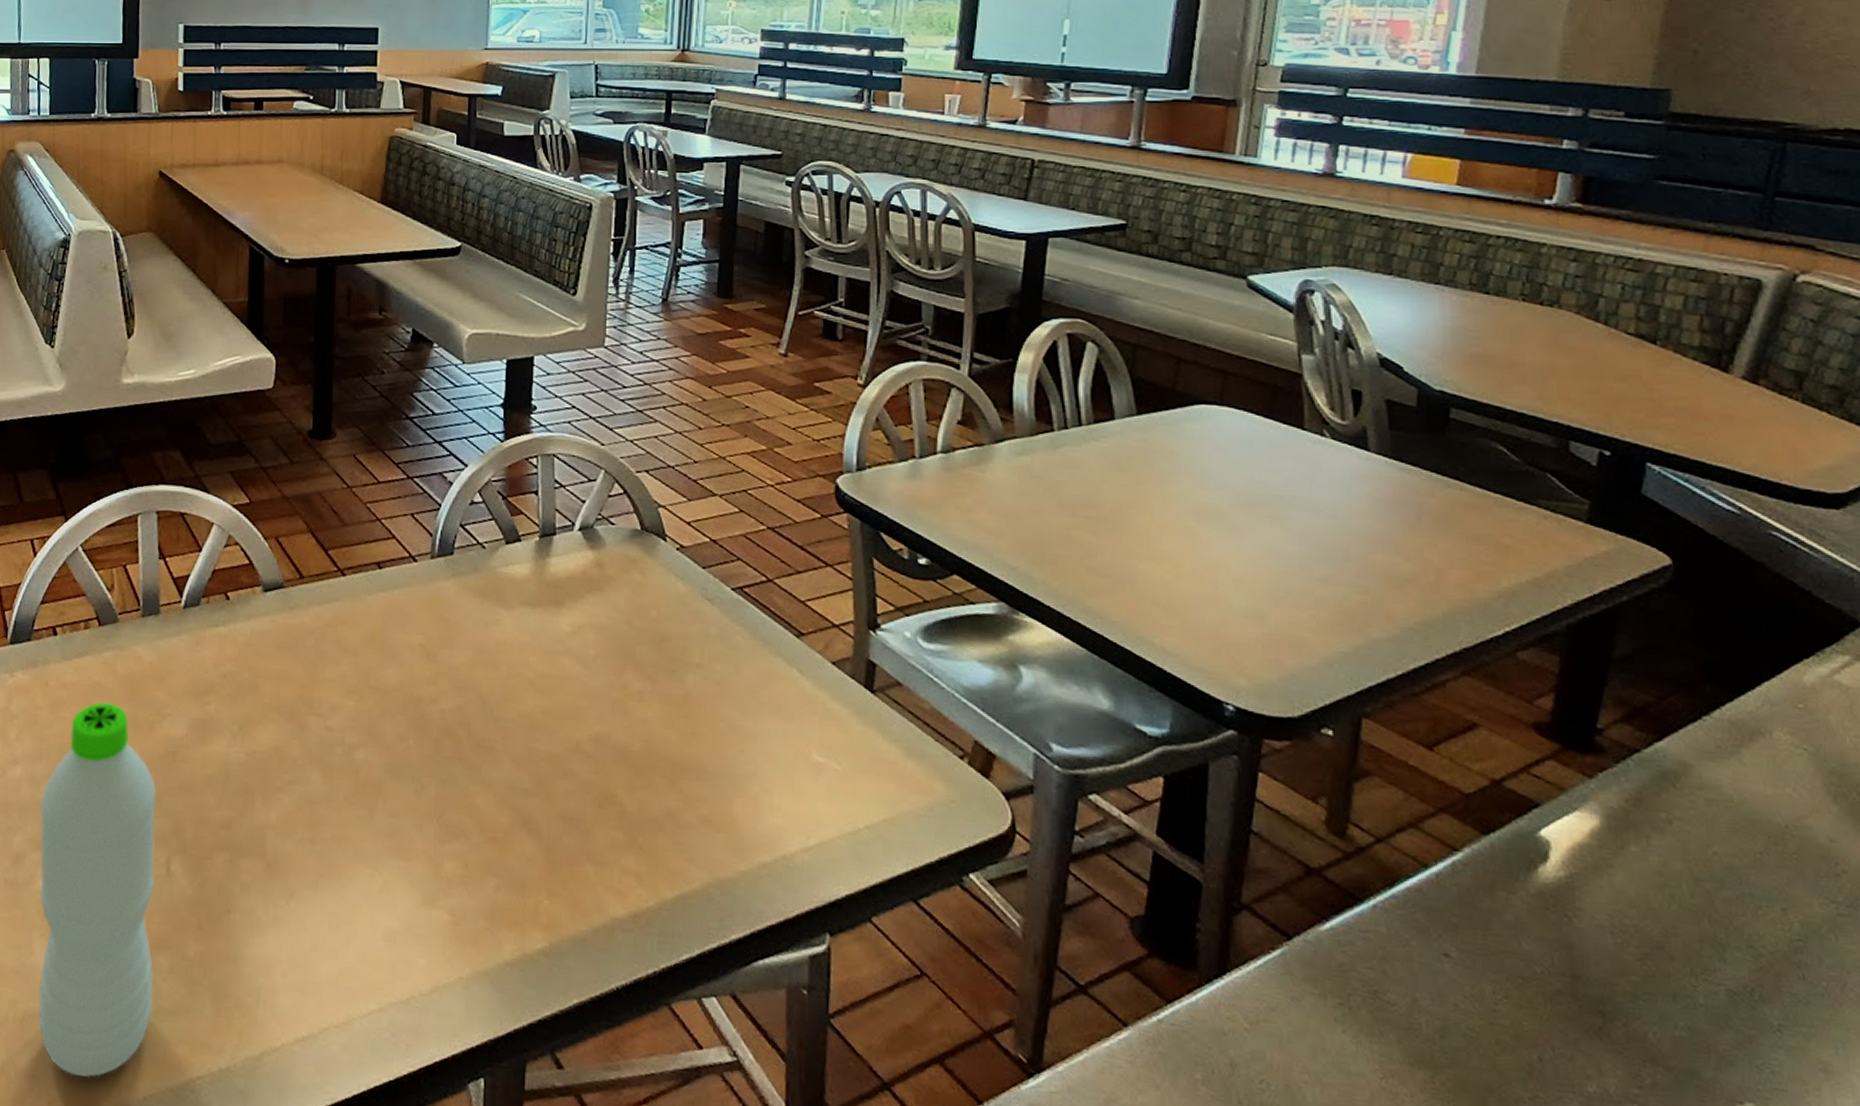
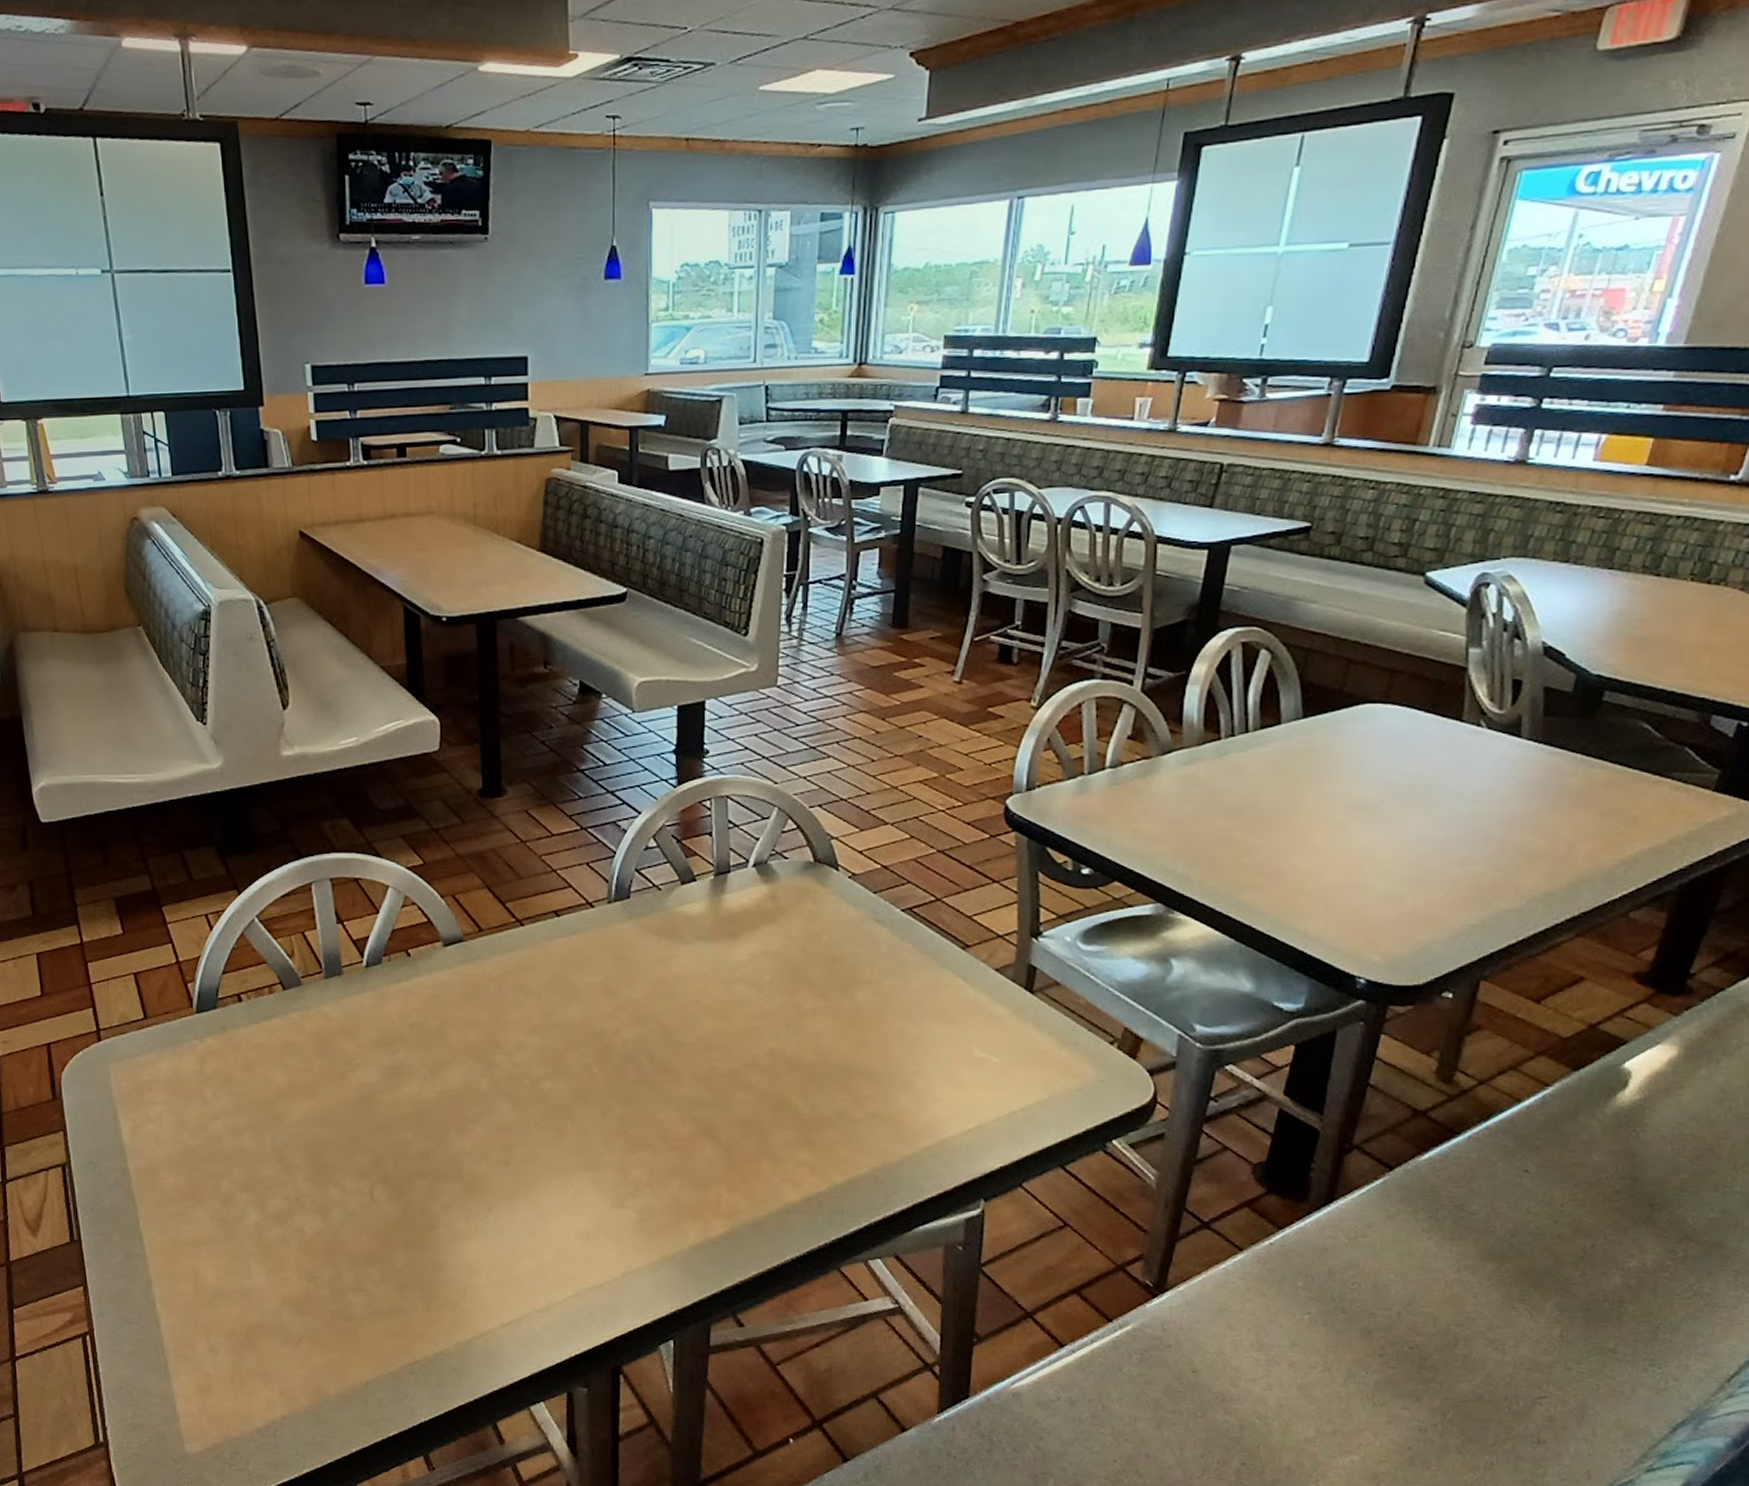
water bottle: present [38,702,157,1078] -> none [243,1058,368,1371]

